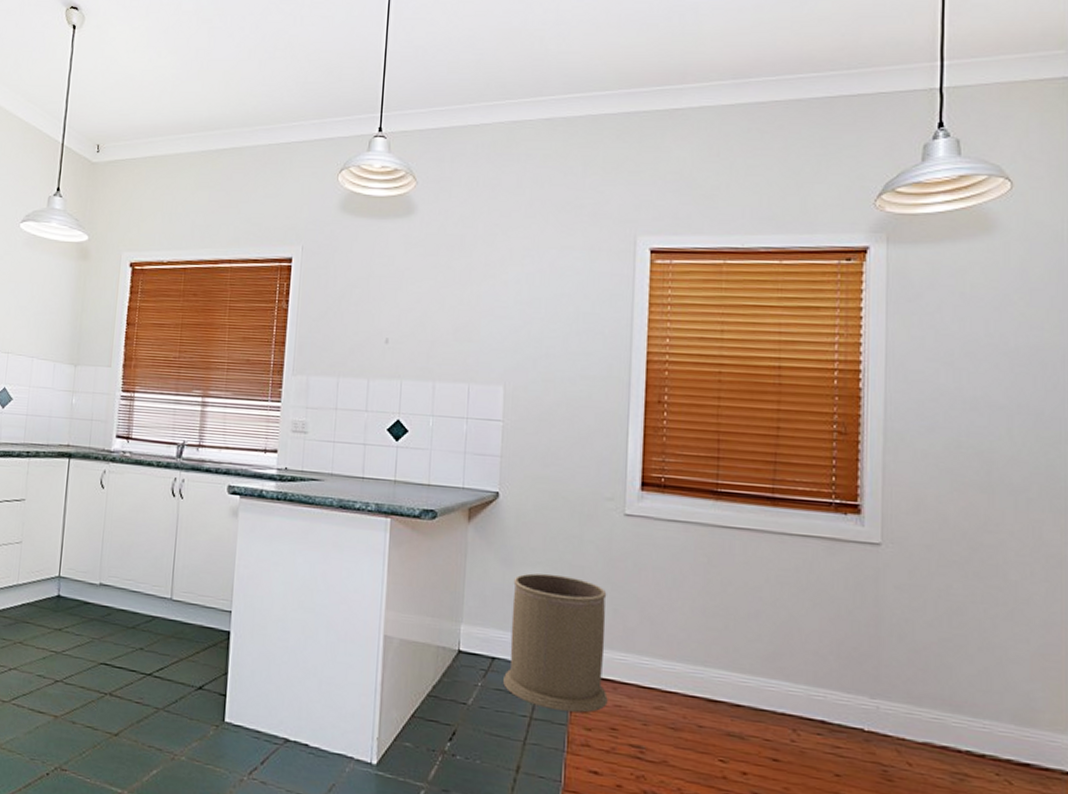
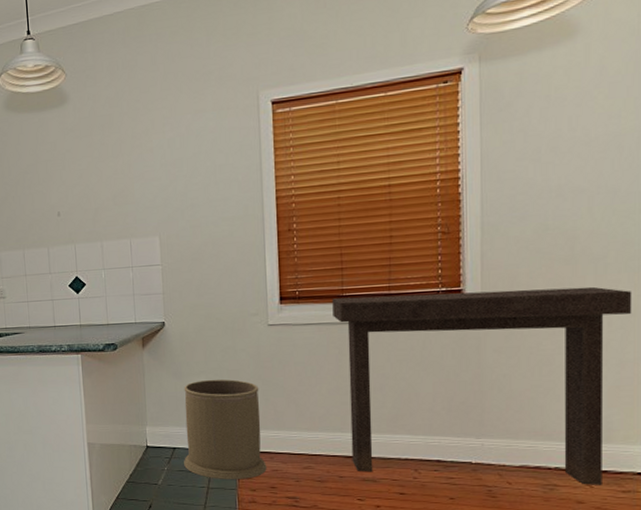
console table: none [704,493,1059,783] -> present [332,286,632,485]

